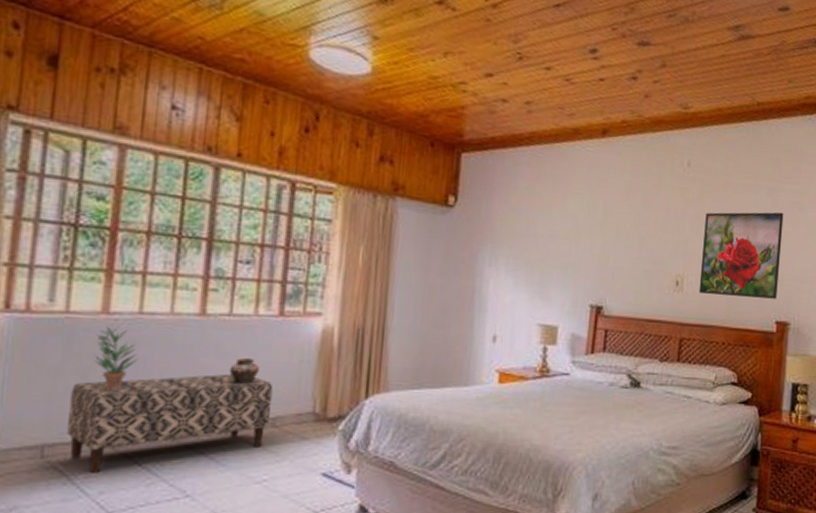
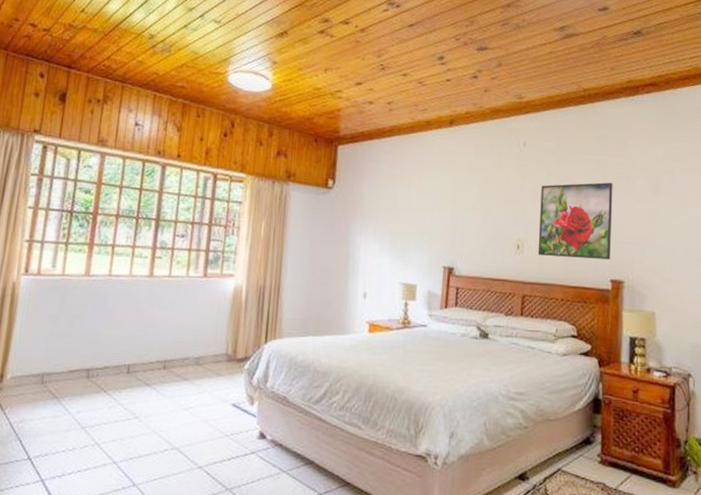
bench: present [67,373,274,473] -> none [59,322,198,397]
potted plant: present [94,325,137,389] -> none [78,285,106,332]
ceramic vessel: present [222,358,266,386] -> none [163,310,193,332]

